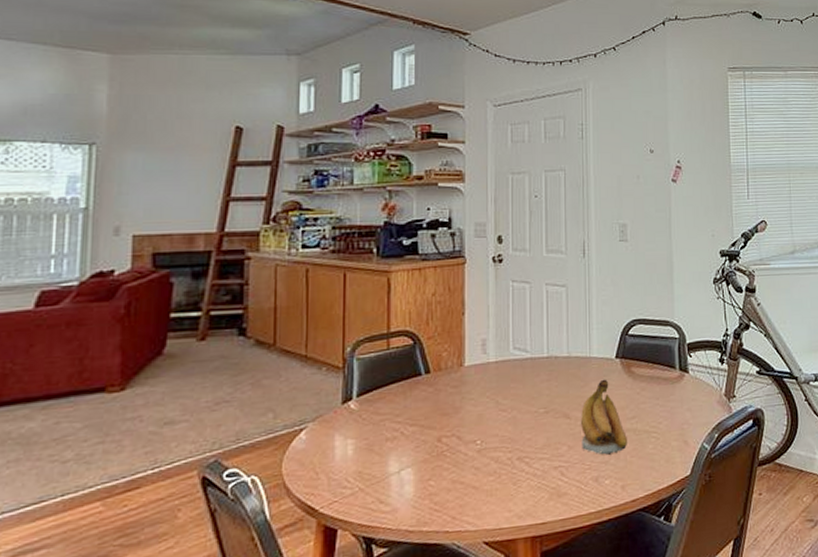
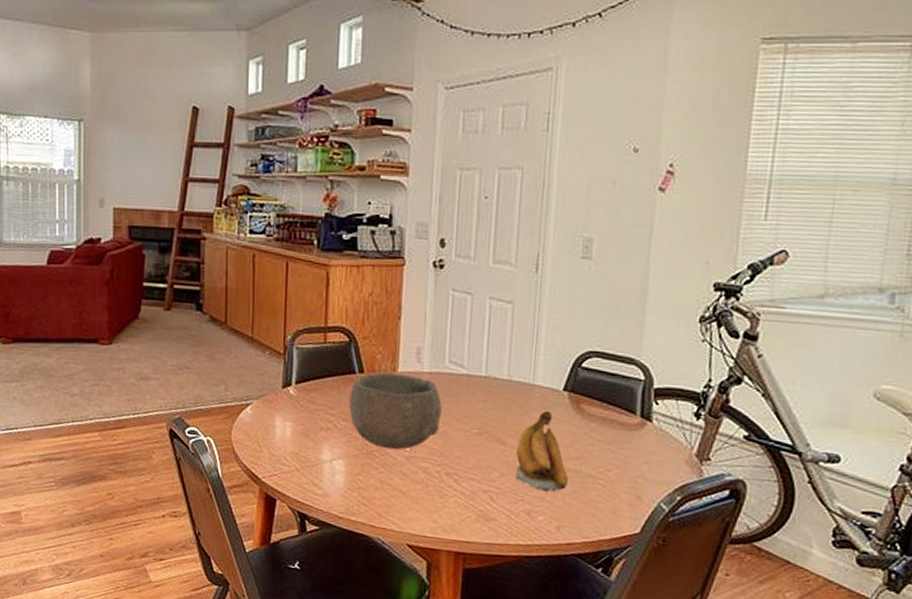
bowl: none [416,367,509,446] -> present [349,372,442,450]

